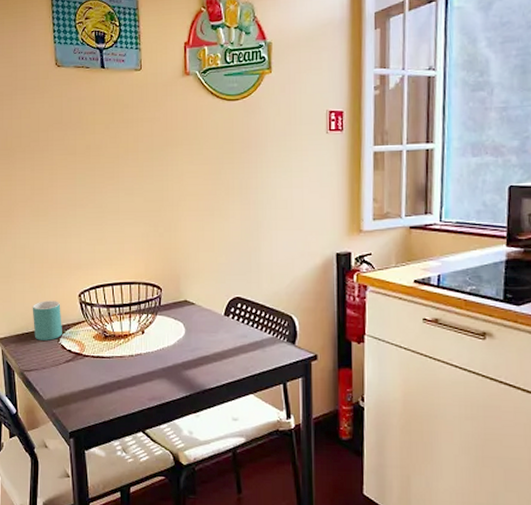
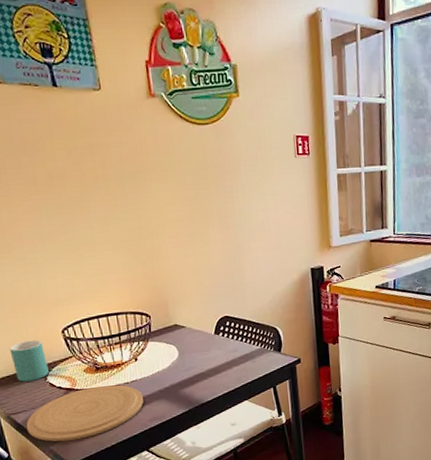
plate: none [35,354,145,408] -> present [26,384,143,442]

